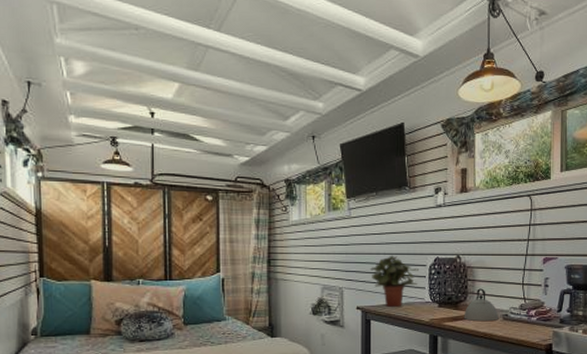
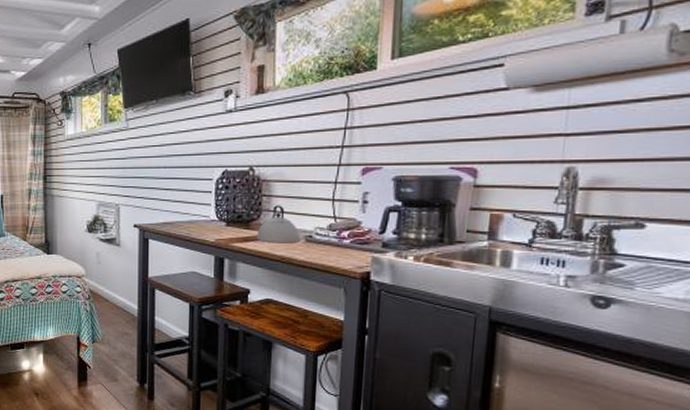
potted plant: present [369,255,419,308] -> none [148,168,203,226]

